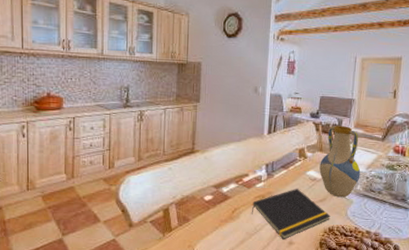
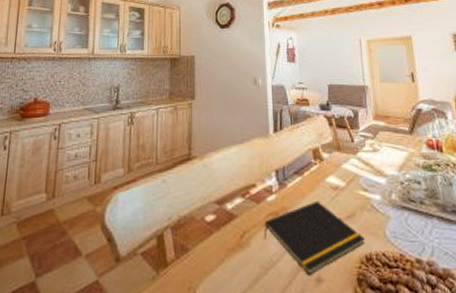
vase: present [319,125,361,198] -> none [340,118,393,212]

